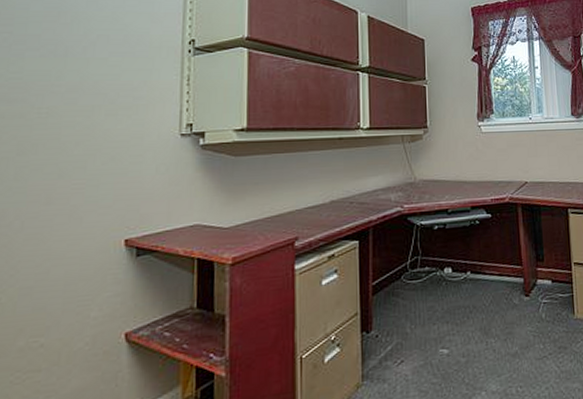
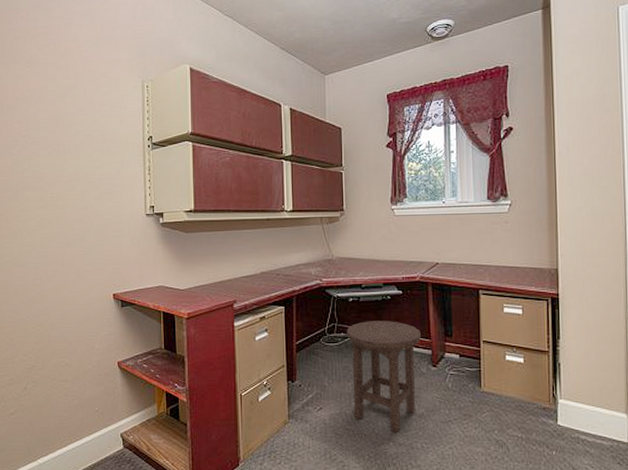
stool: none [431,248,512,379] -> present [346,321,421,433]

